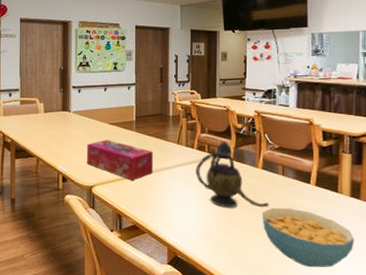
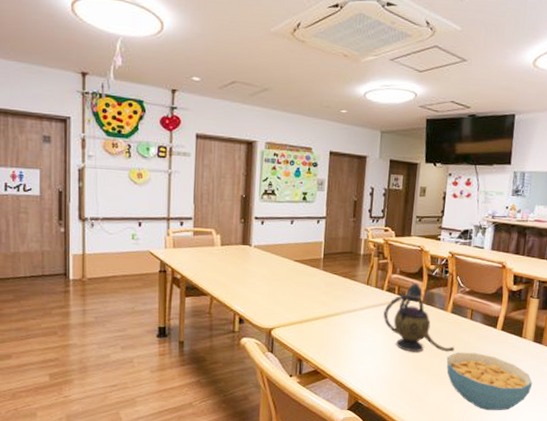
tissue box: present [86,140,153,180] -> none [267,278,340,323]

